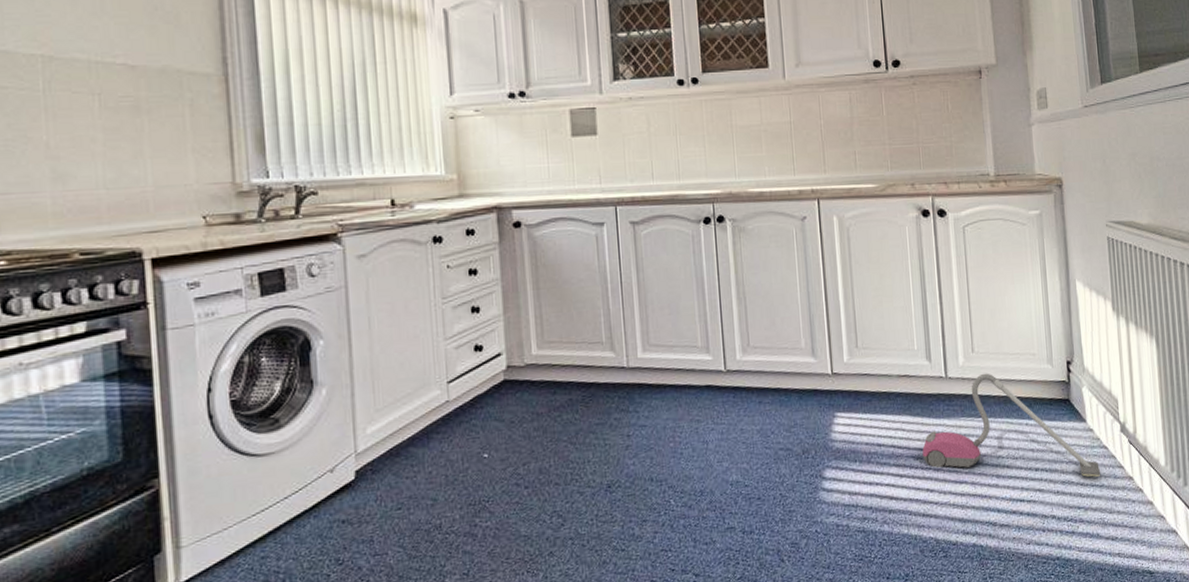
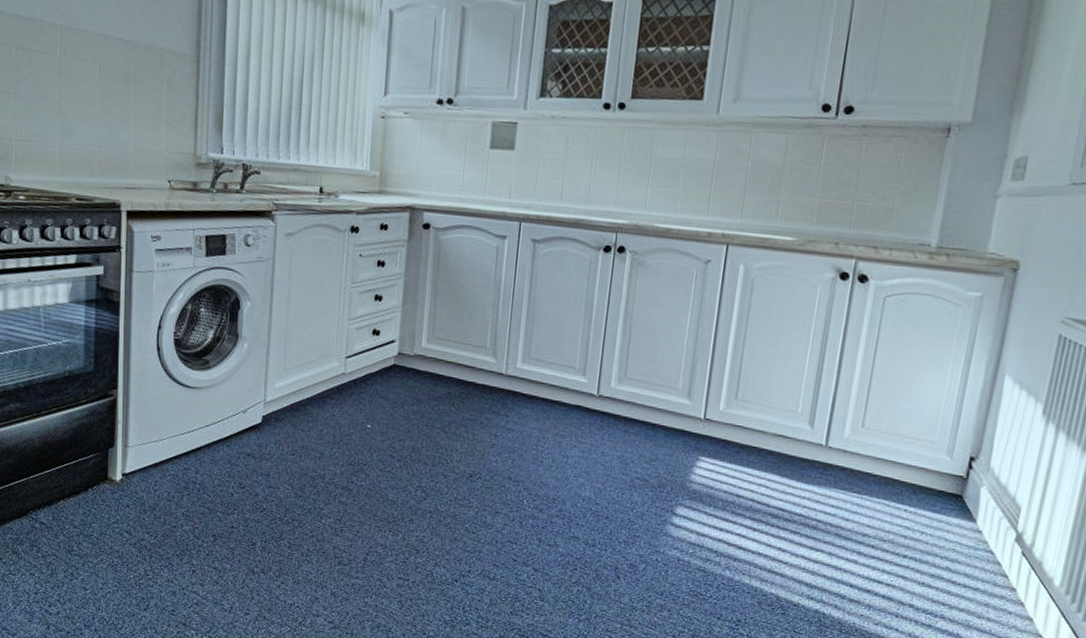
vacuum cleaner: present [922,373,1101,477] -> none [782,450,980,579]

